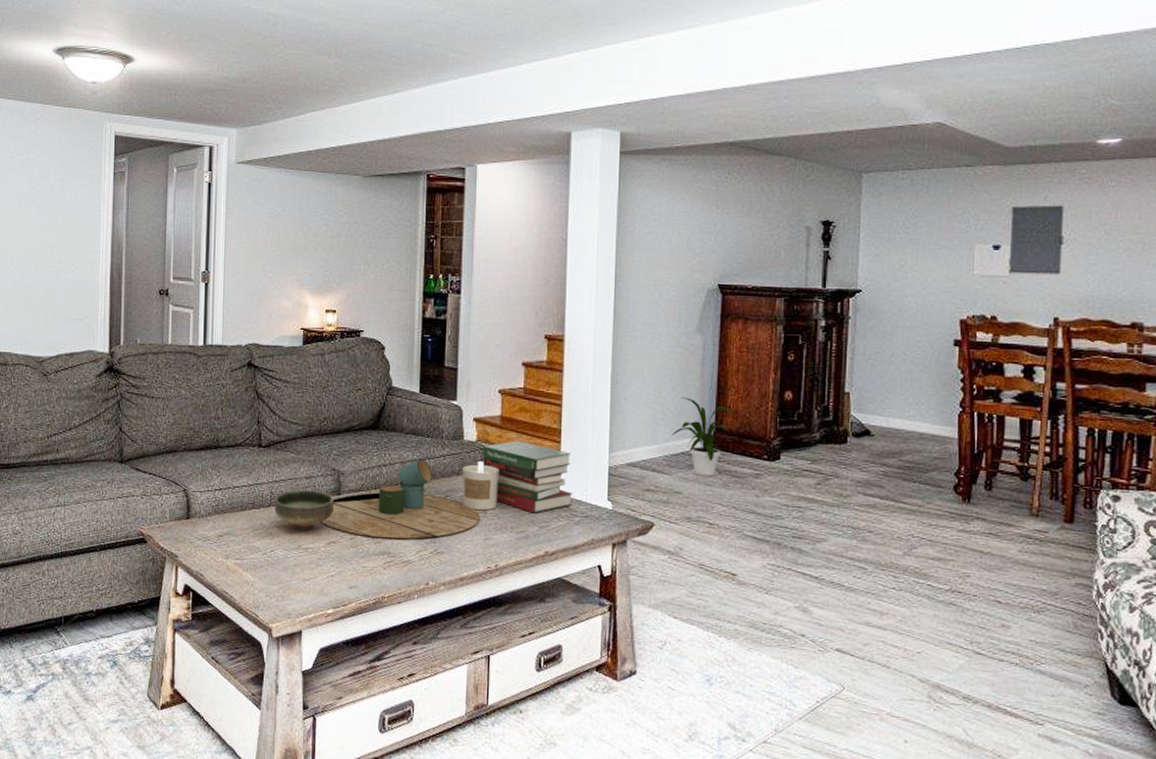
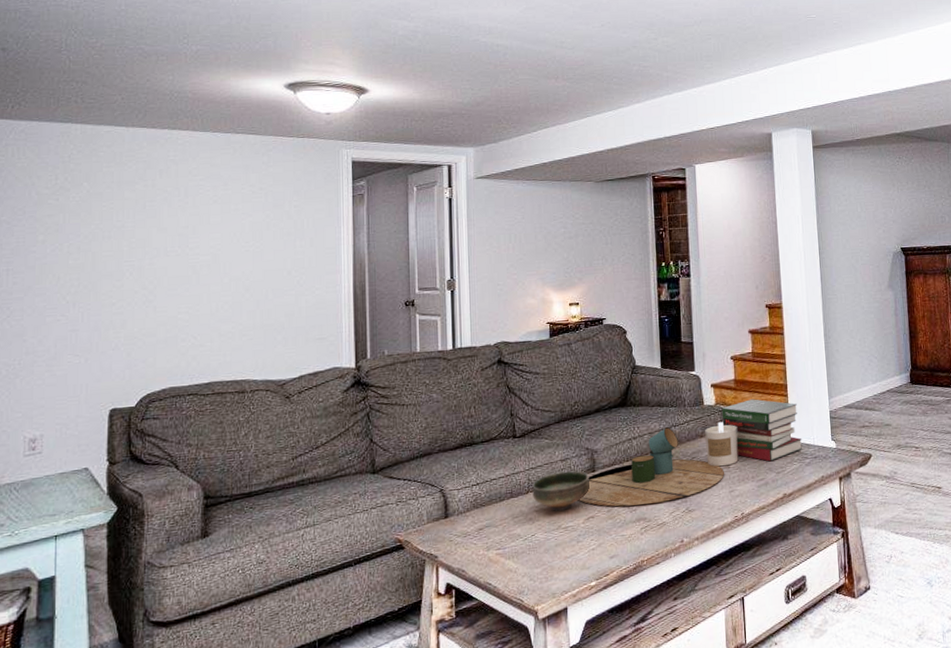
house plant: present [671,396,735,478] -> none [877,343,926,409]

